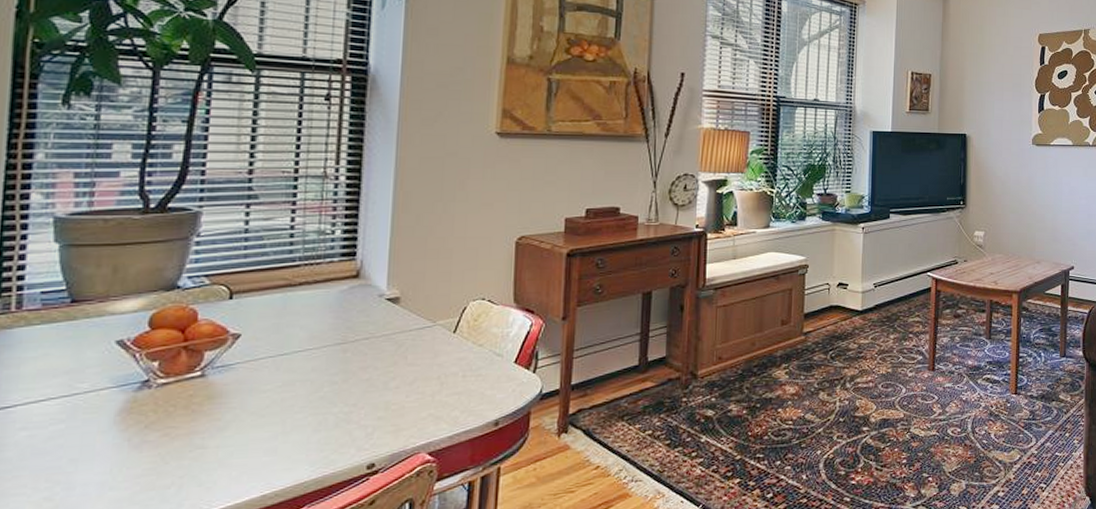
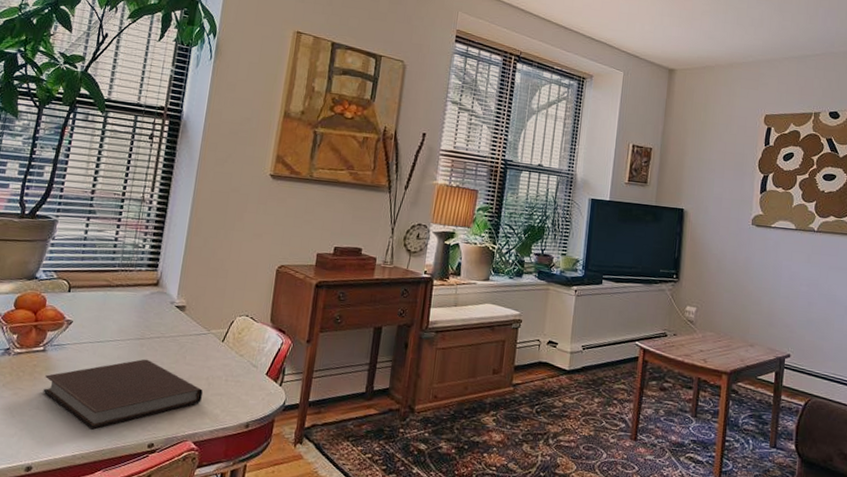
notebook: none [207,366,434,461] -> present [43,359,203,430]

